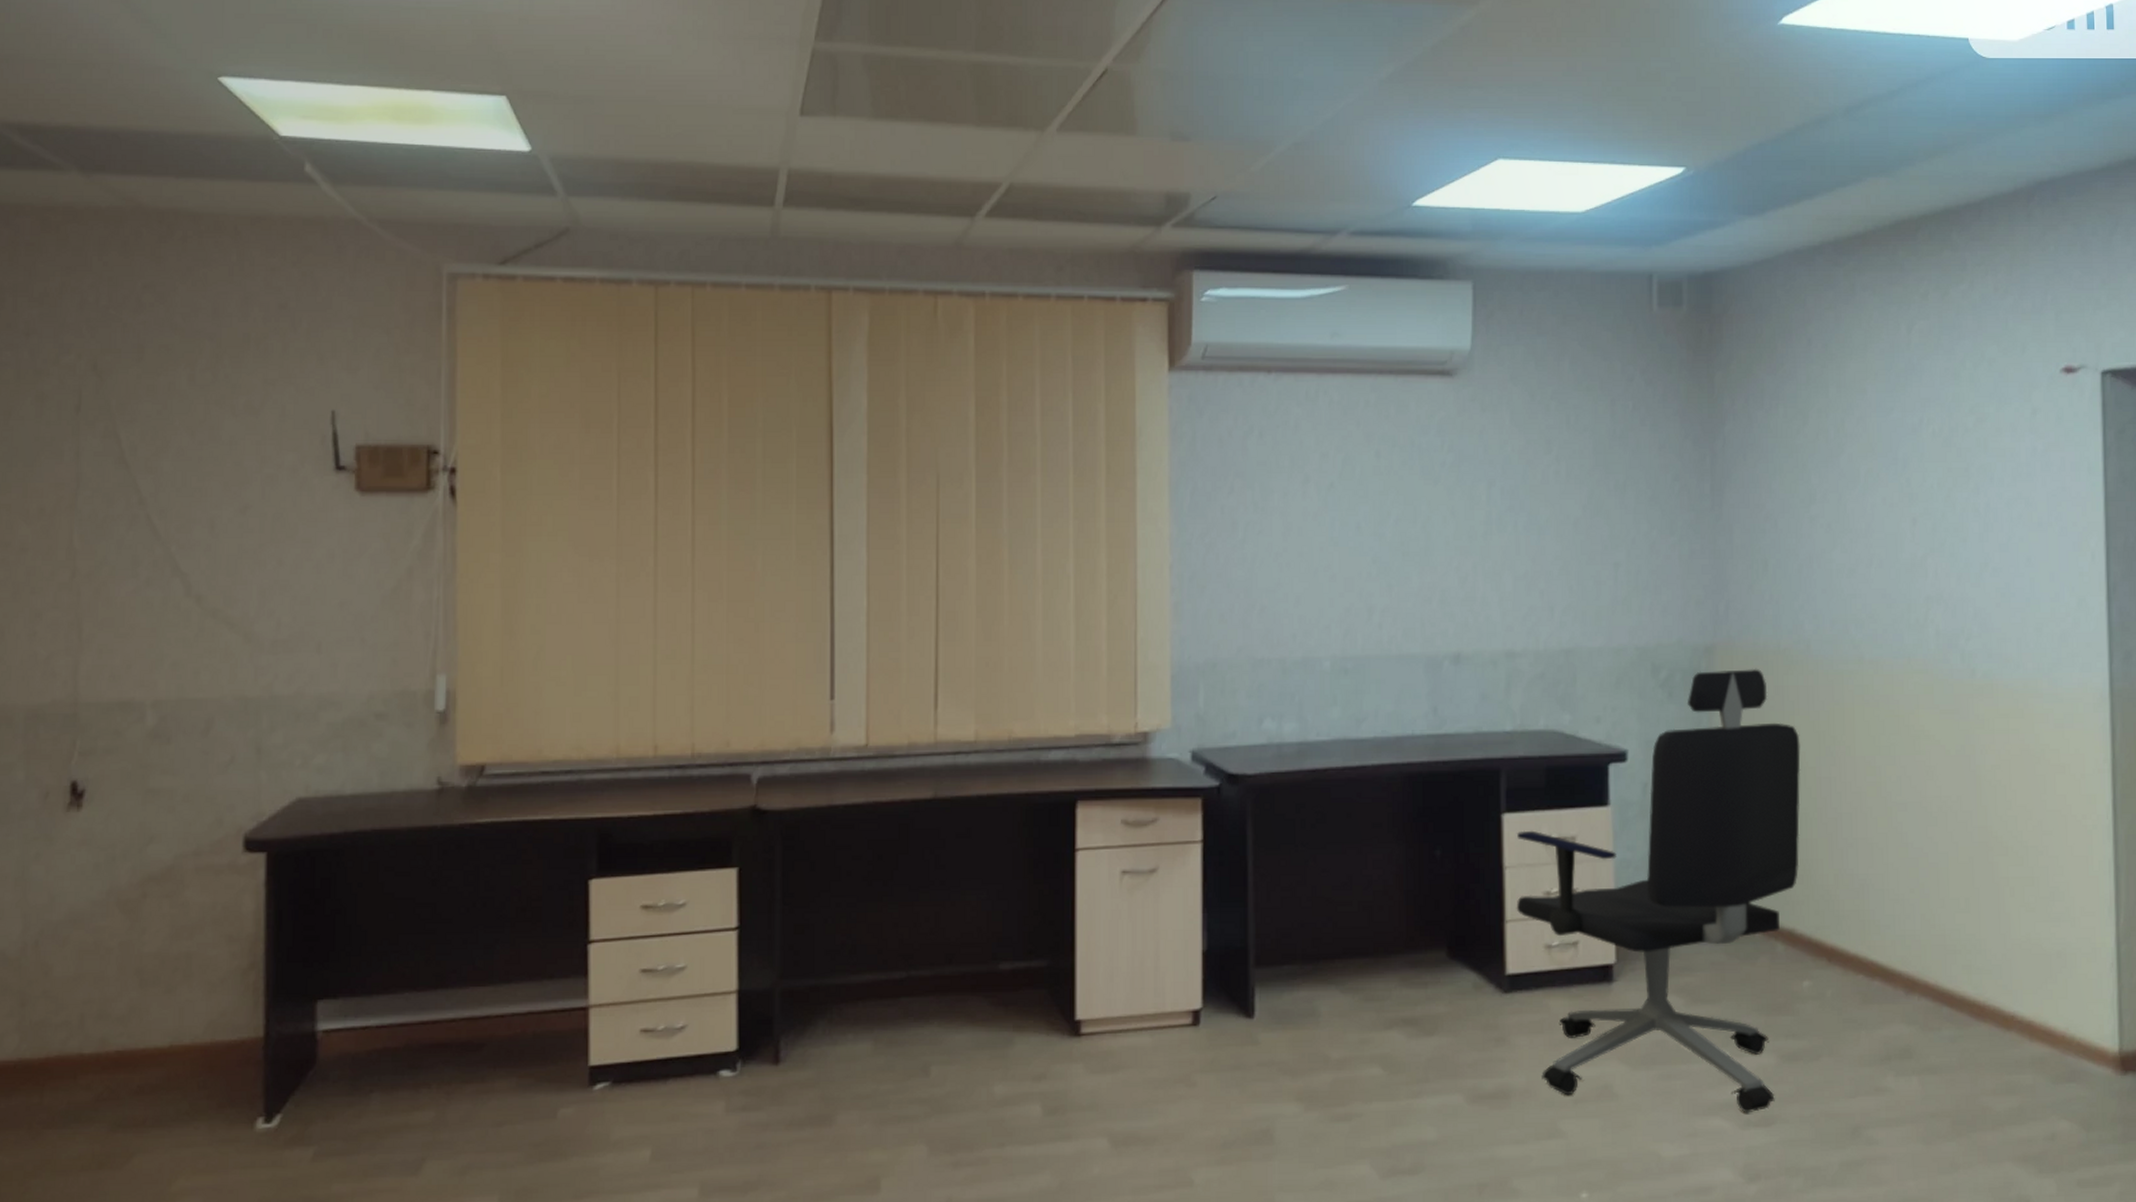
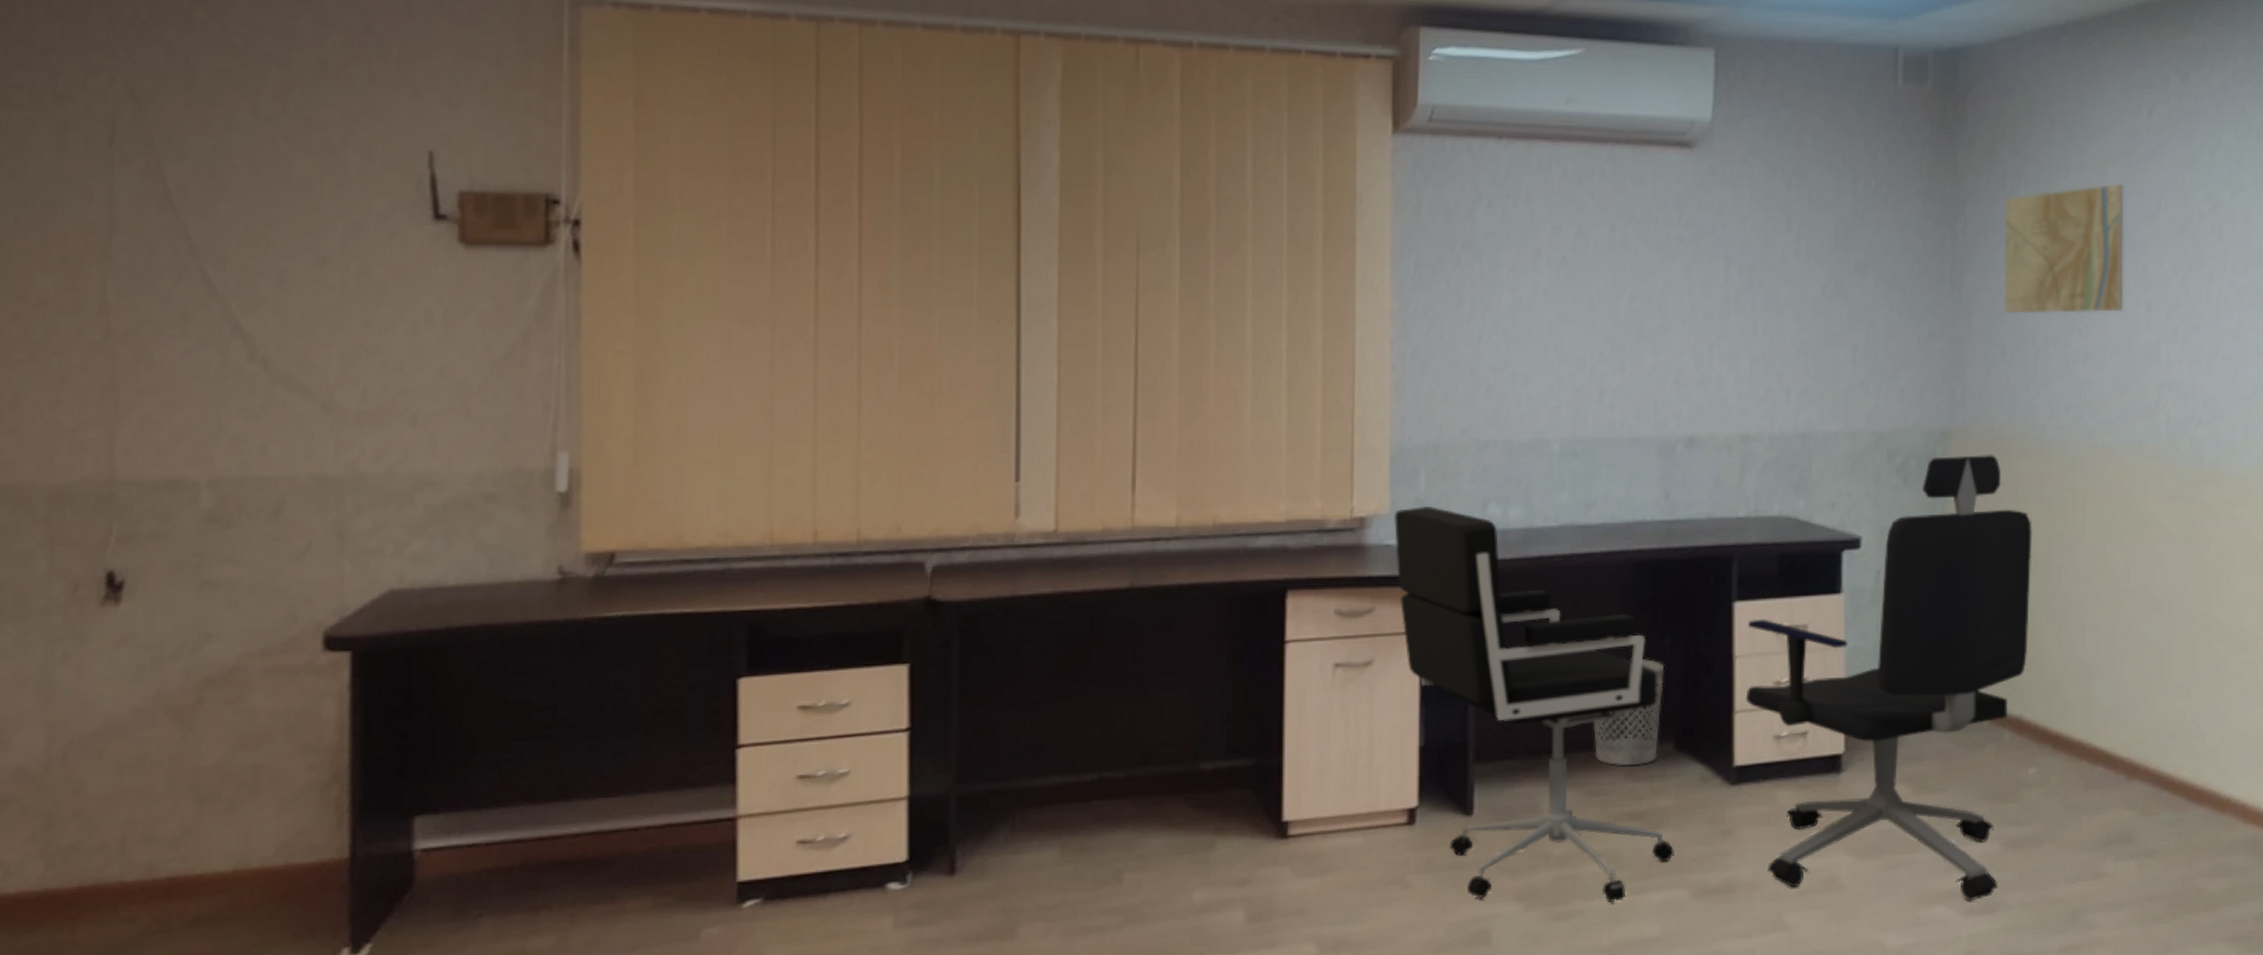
office chair: none [1174,722,1449,1105] -> present [1393,506,1674,902]
wastebasket: none [1368,868,1437,973] -> present [1593,658,1665,766]
map: none [1764,399,1888,530] -> present [2005,183,2124,314]

